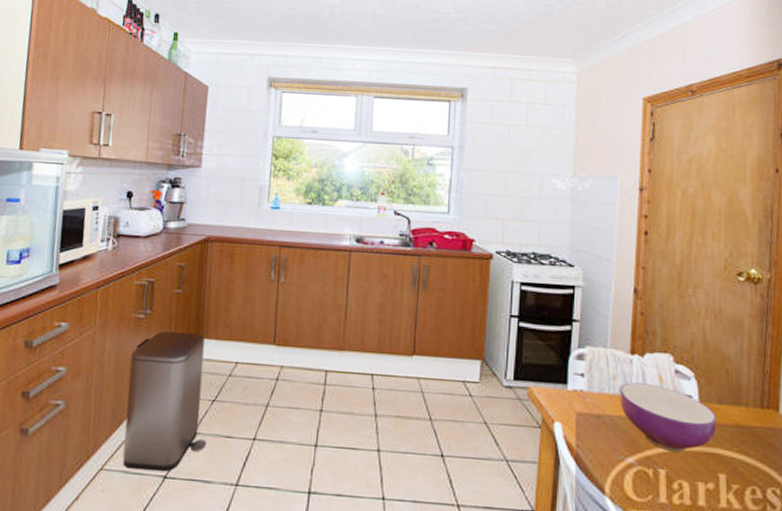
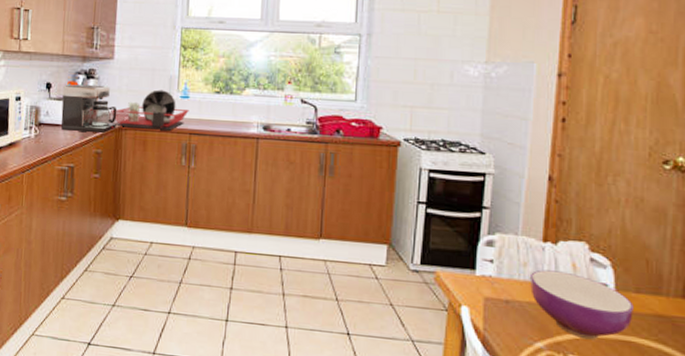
pedal bin: present [123,331,206,472] -> none [51,212,125,340]
coffee maker: none [141,193,204,246] -> present [61,84,117,134]
dish rack: none [196,200,280,243] -> present [111,90,189,130]

